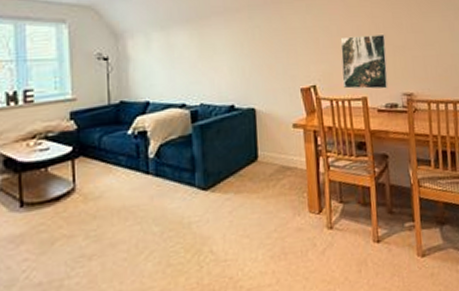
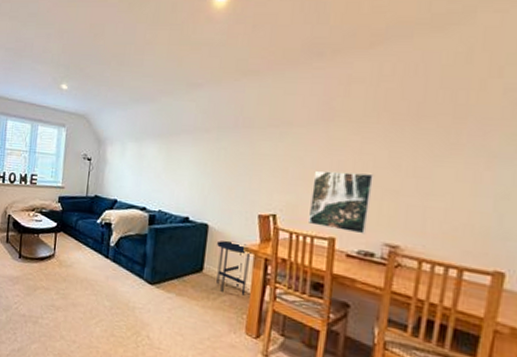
side table: none [267,120,302,176] -> present [216,240,253,296]

